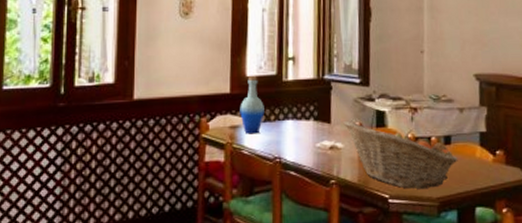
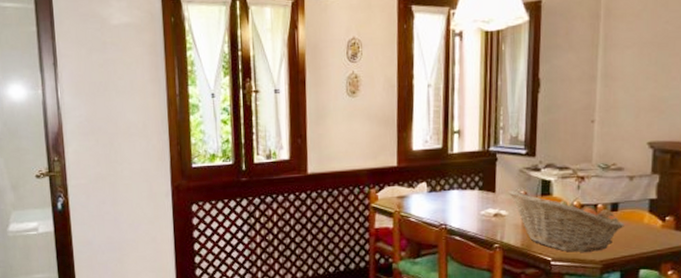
bottle: present [240,76,265,134] -> none [406,150,431,204]

